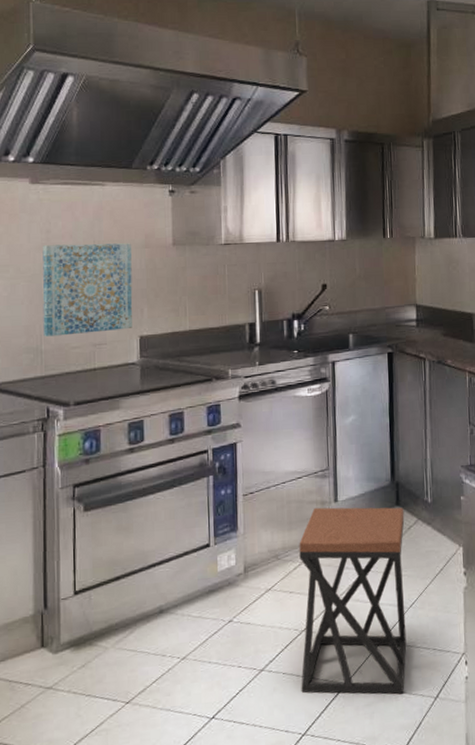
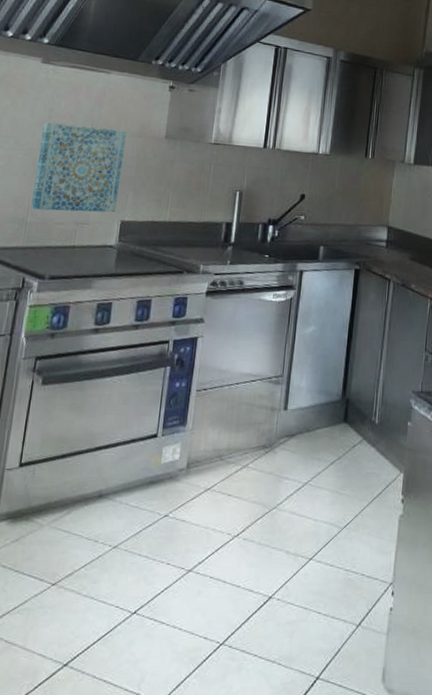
stool: present [299,507,407,694] -> none [225,413,351,616]

